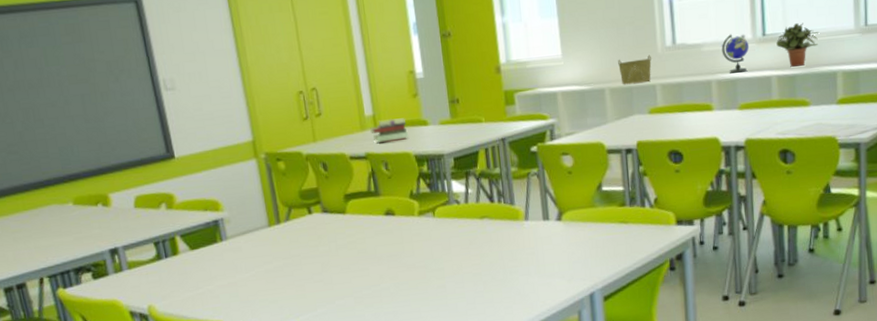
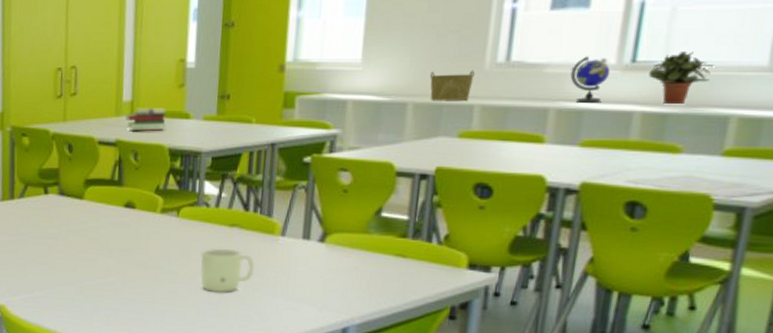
mug: none [460,239,509,282] -> present [200,248,255,293]

